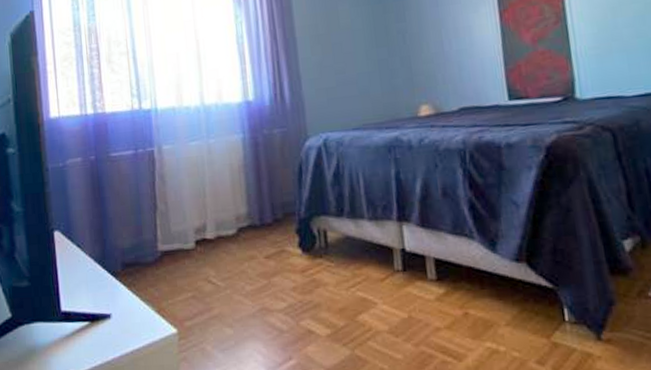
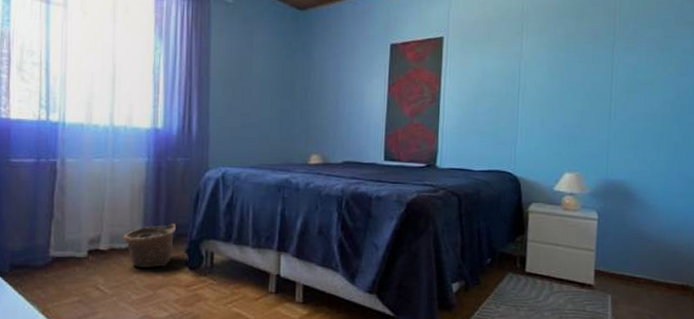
basket: none [228,202,282,255] -> present [122,223,176,268]

